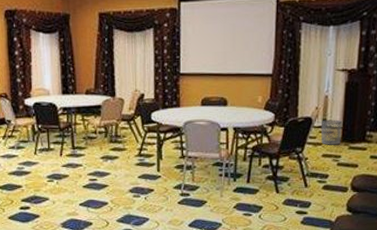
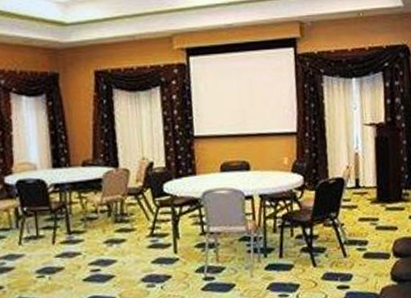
waste bin: present [321,119,343,145] -> none [354,178,377,208]

